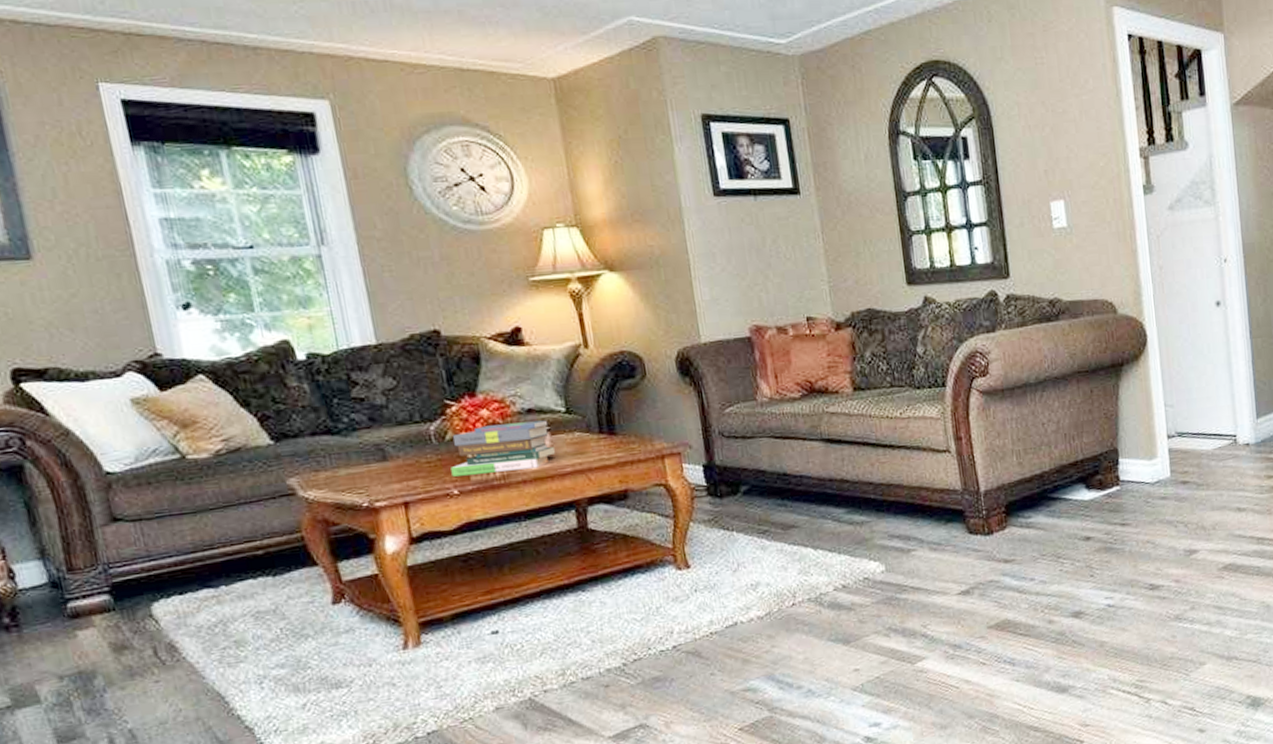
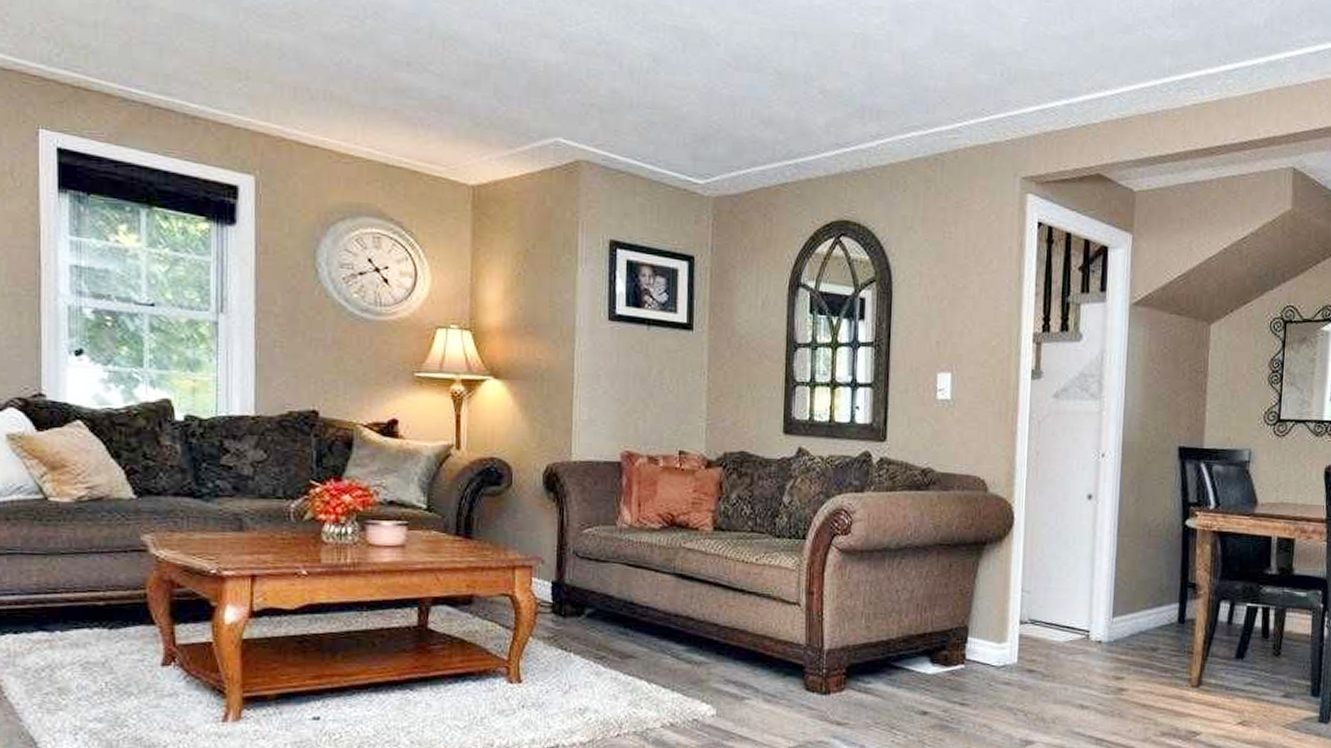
books: present [450,420,556,477] -> none [303,511,410,560]

